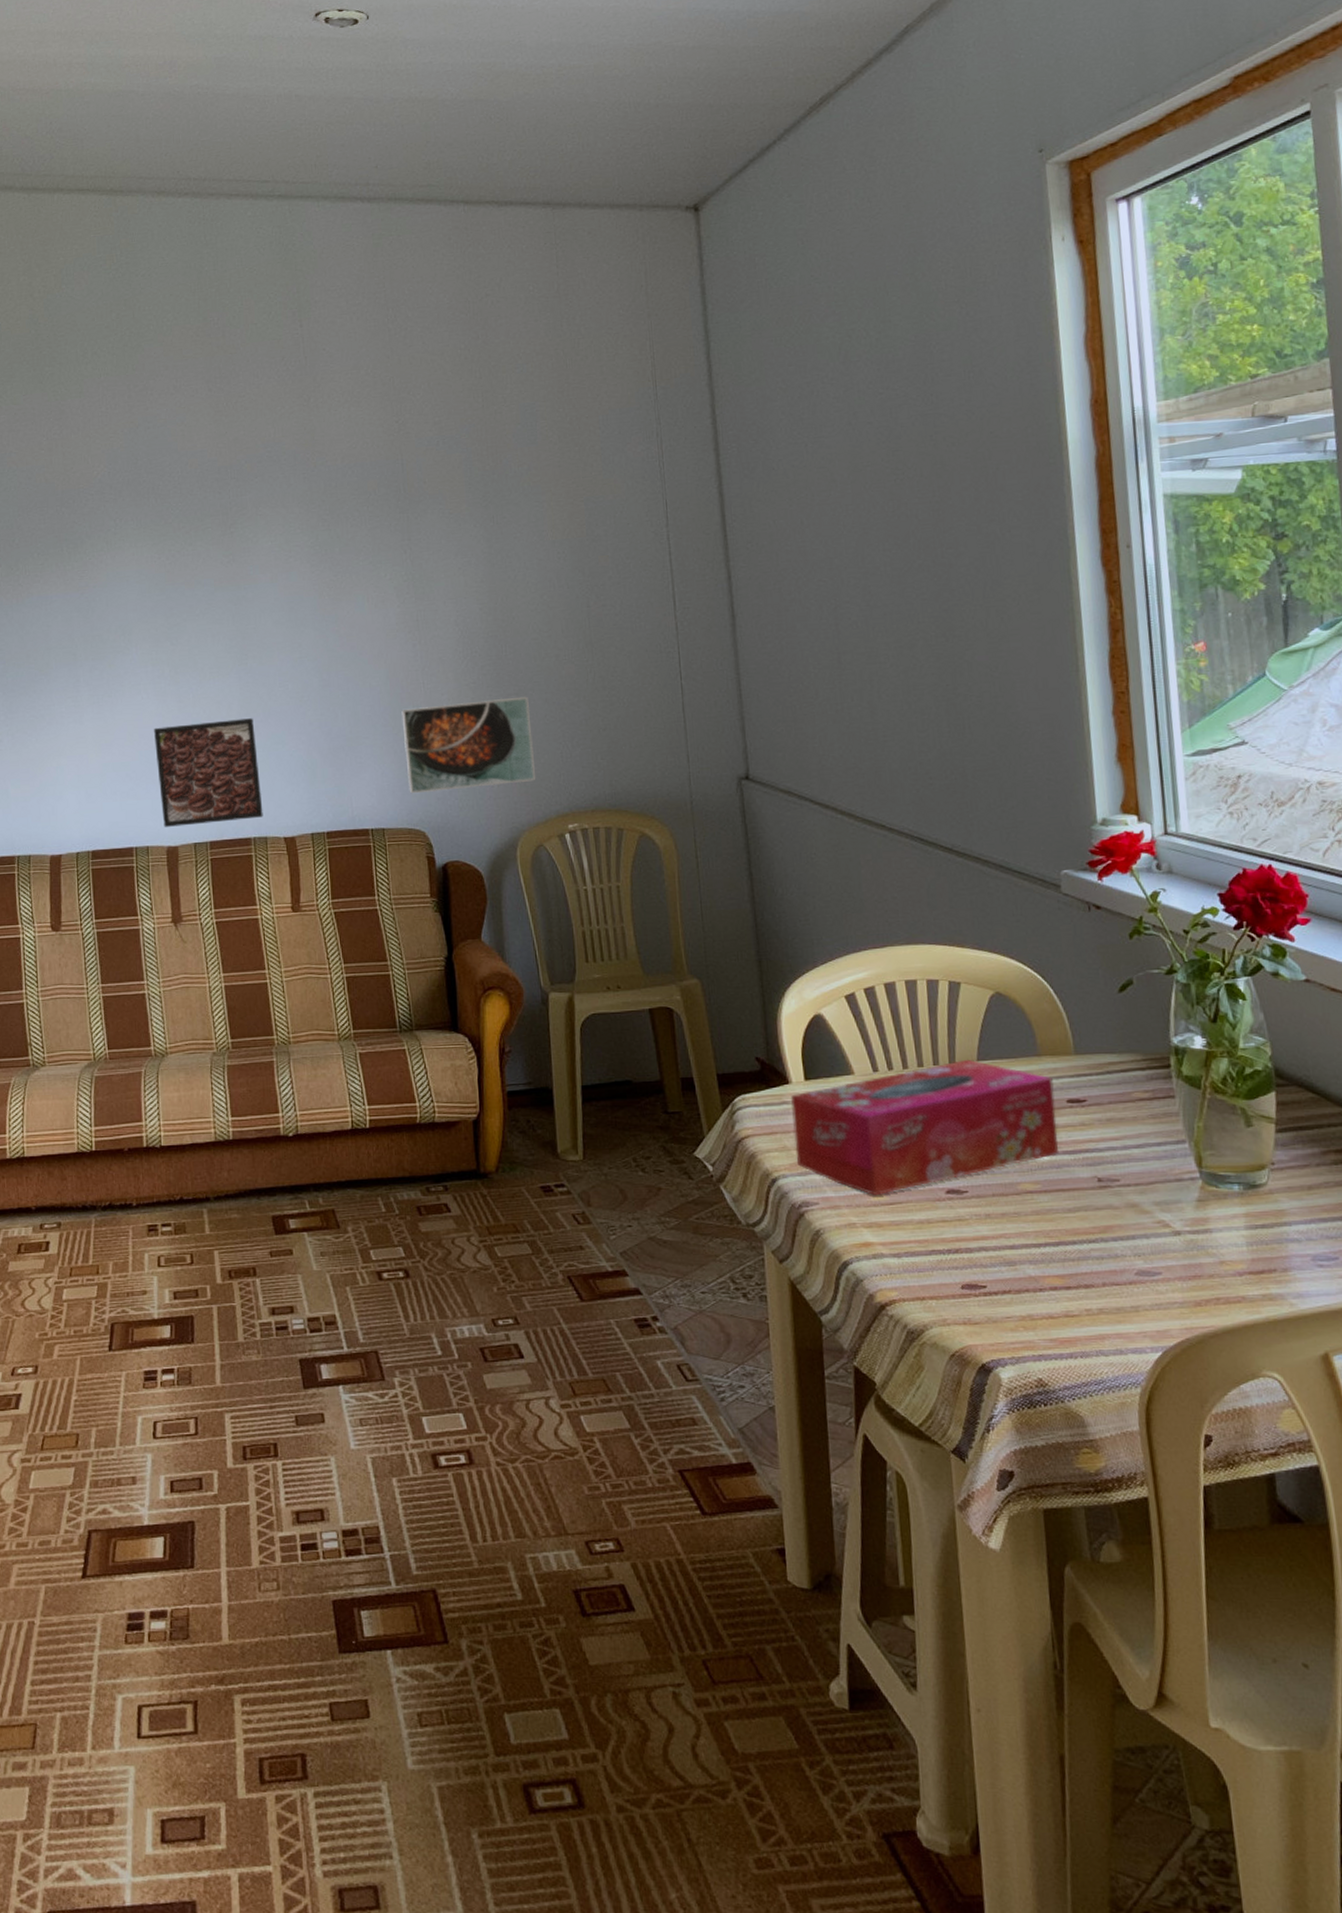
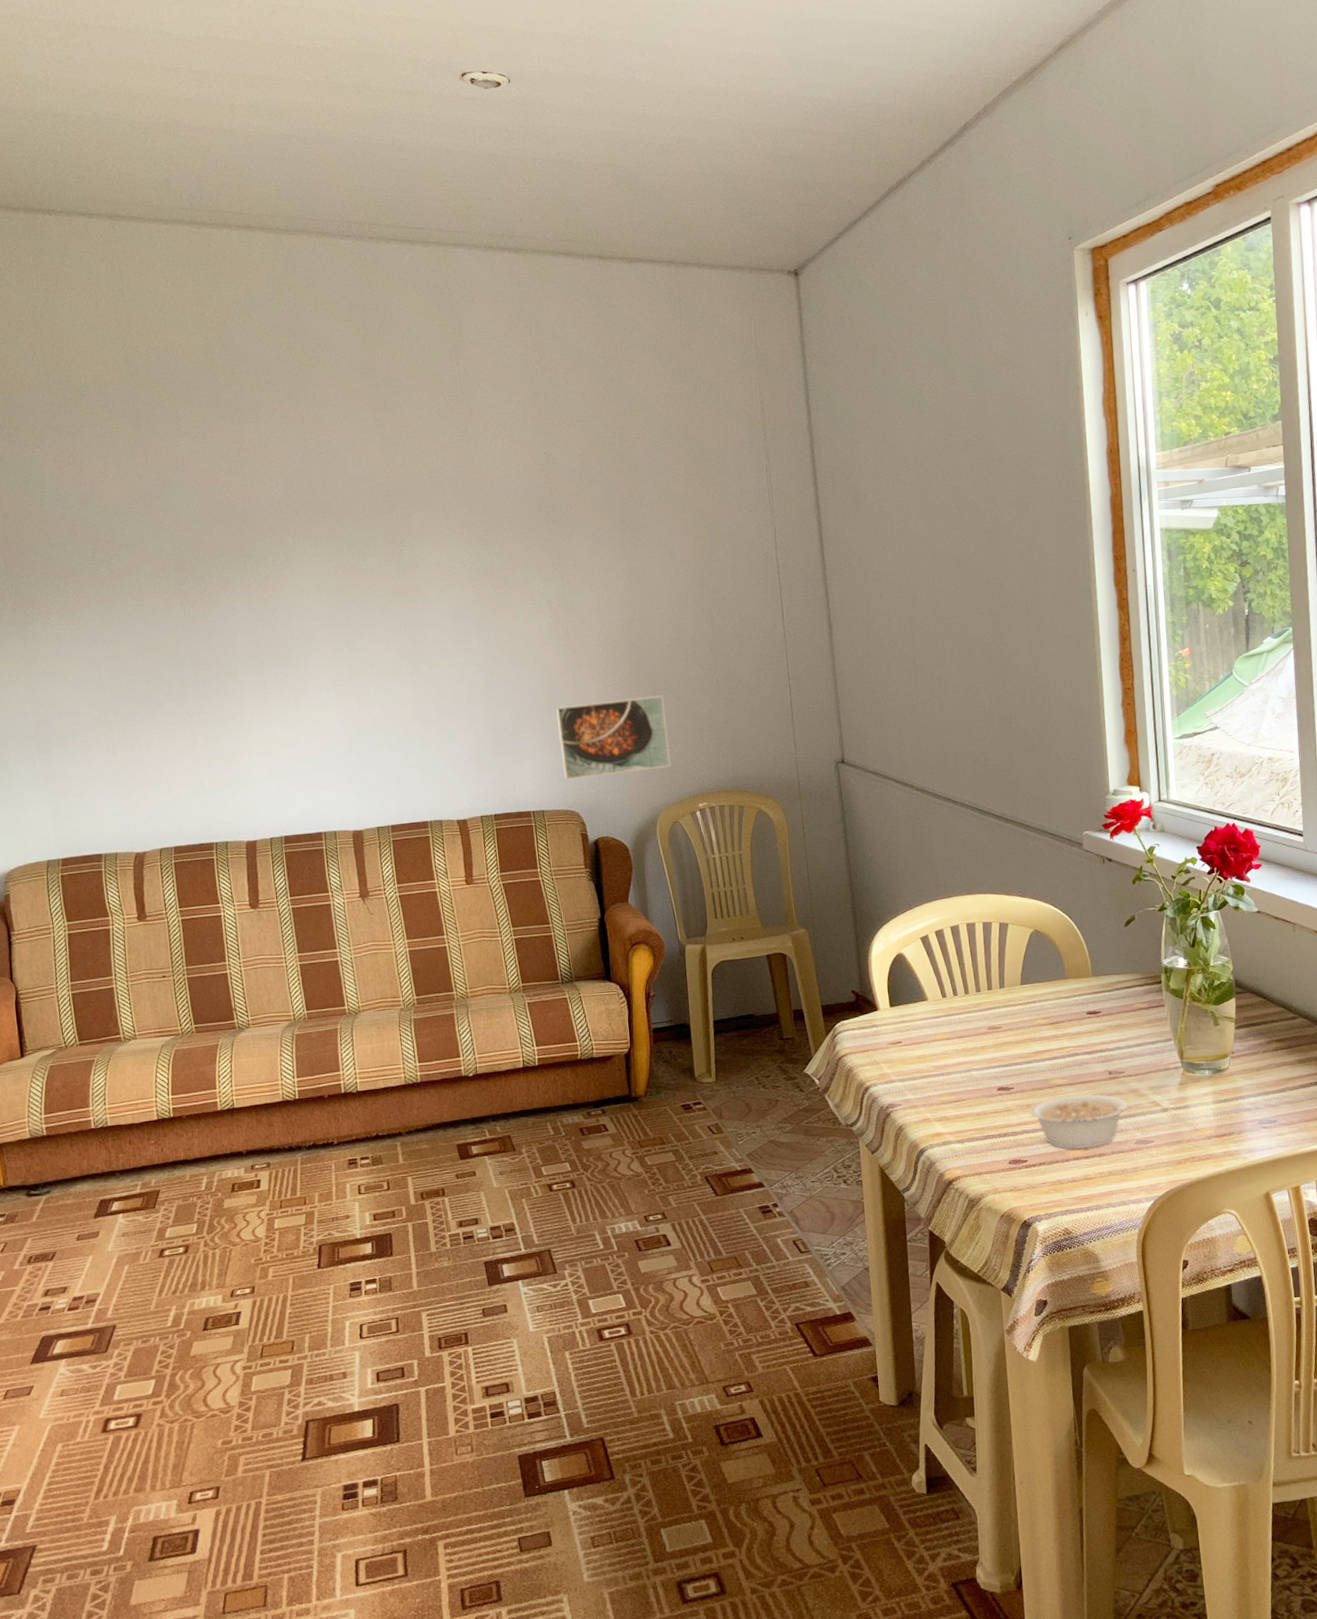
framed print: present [154,718,263,827] -> none [337,716,438,814]
tissue box: present [790,1059,1059,1195] -> none [879,984,1081,1095]
legume: none [989,1205,1145,1277] -> present [1029,1093,1142,1150]

